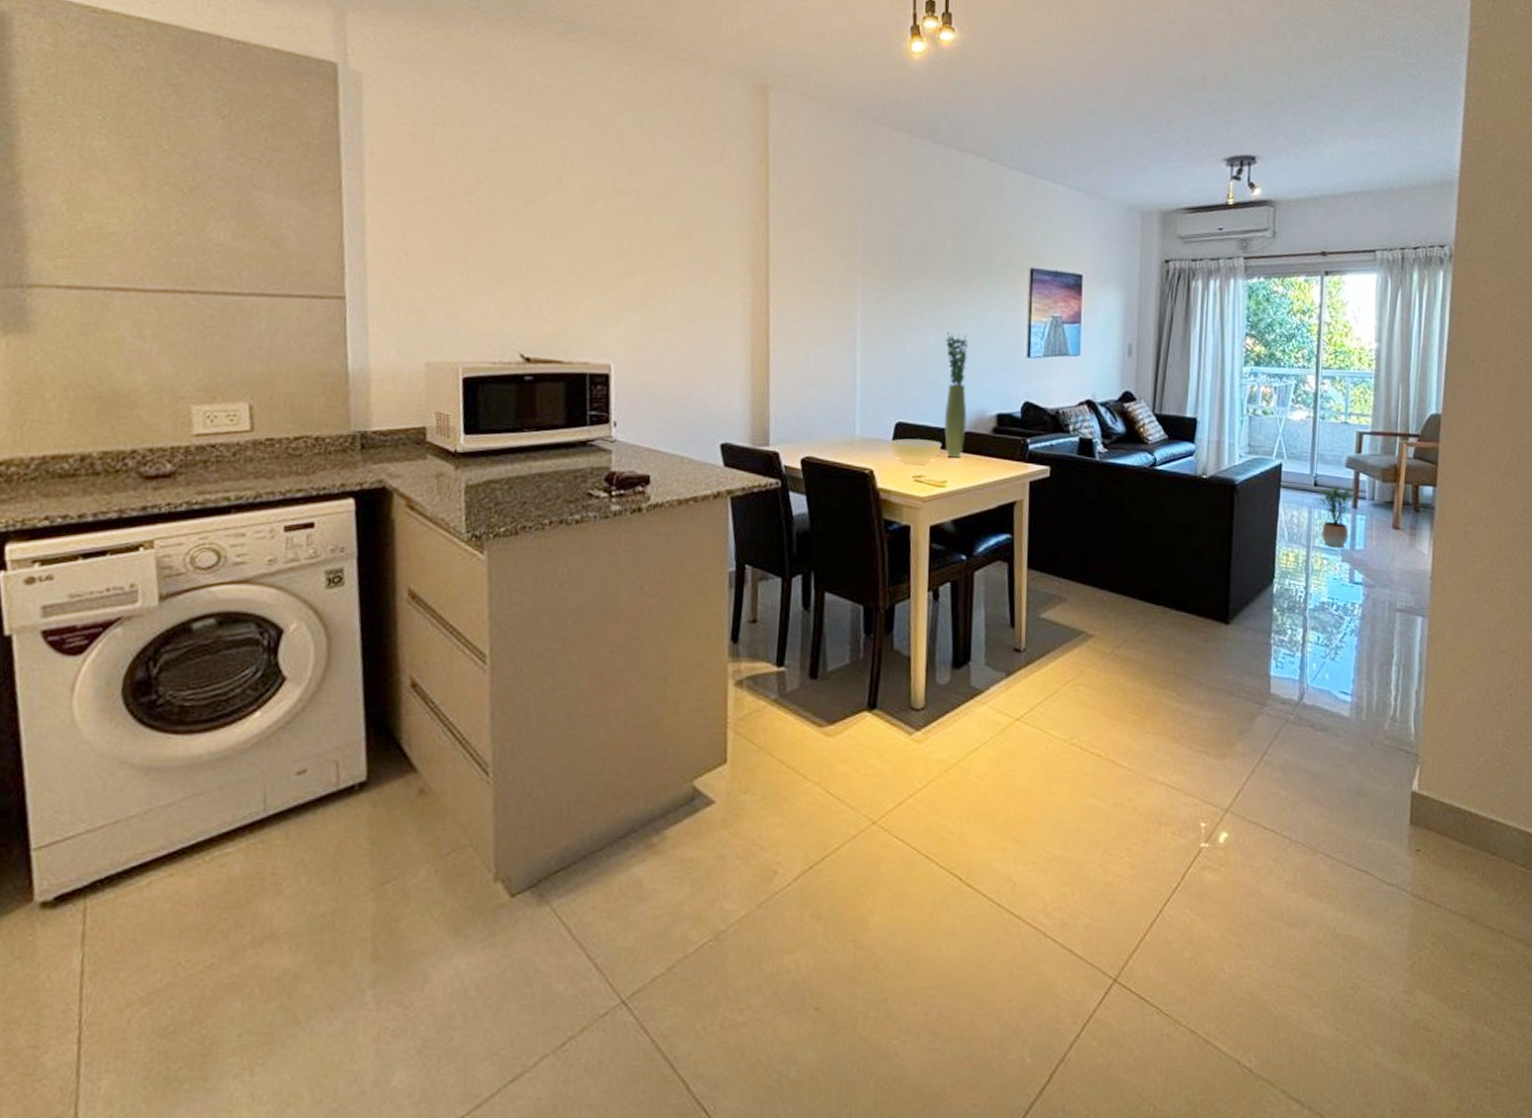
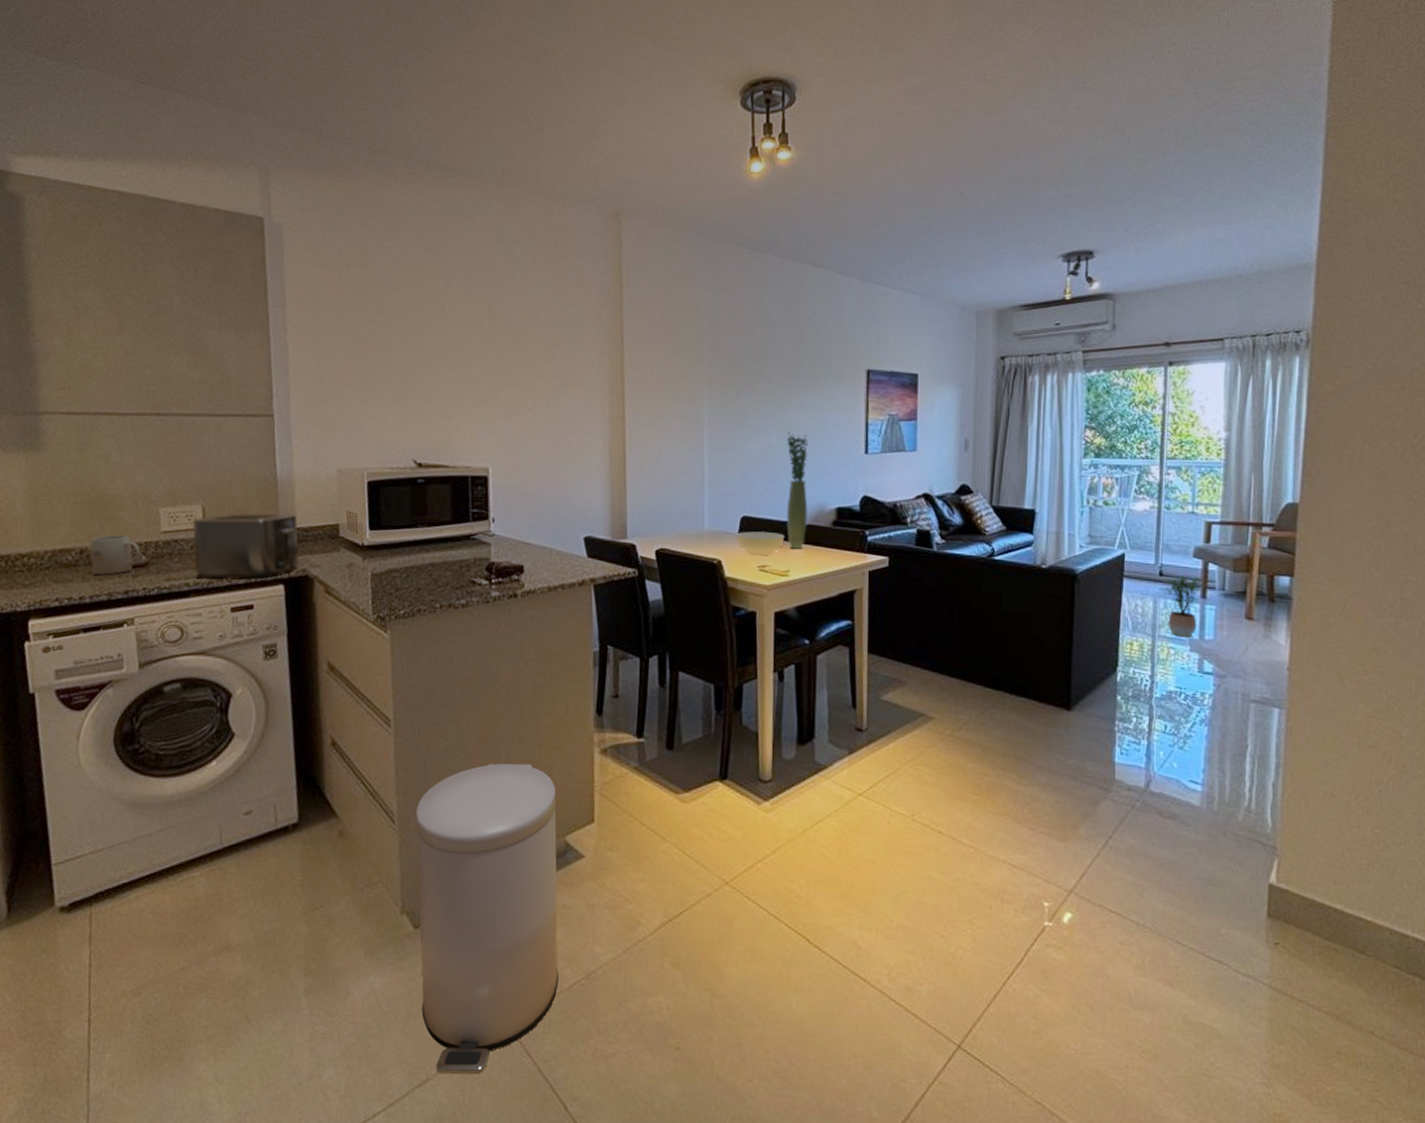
mug: none [94,438,166,487] -> present [89,535,141,575]
toaster: none [235,412,375,492] -> present [192,512,299,579]
pedal bin: none [514,700,684,1064] -> present [415,763,559,1075]

